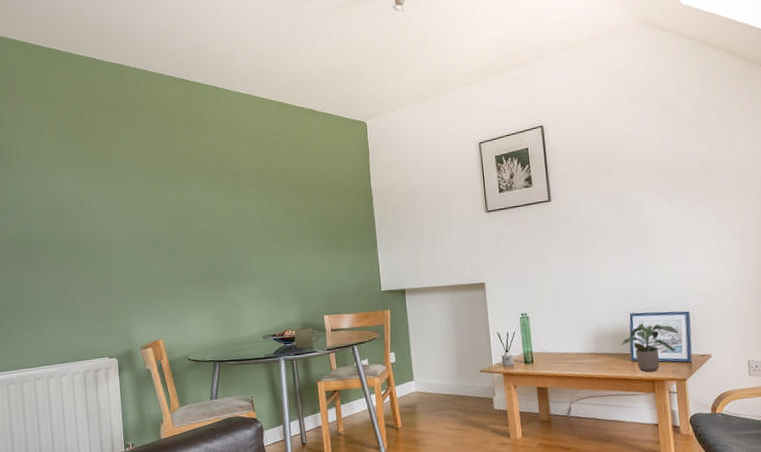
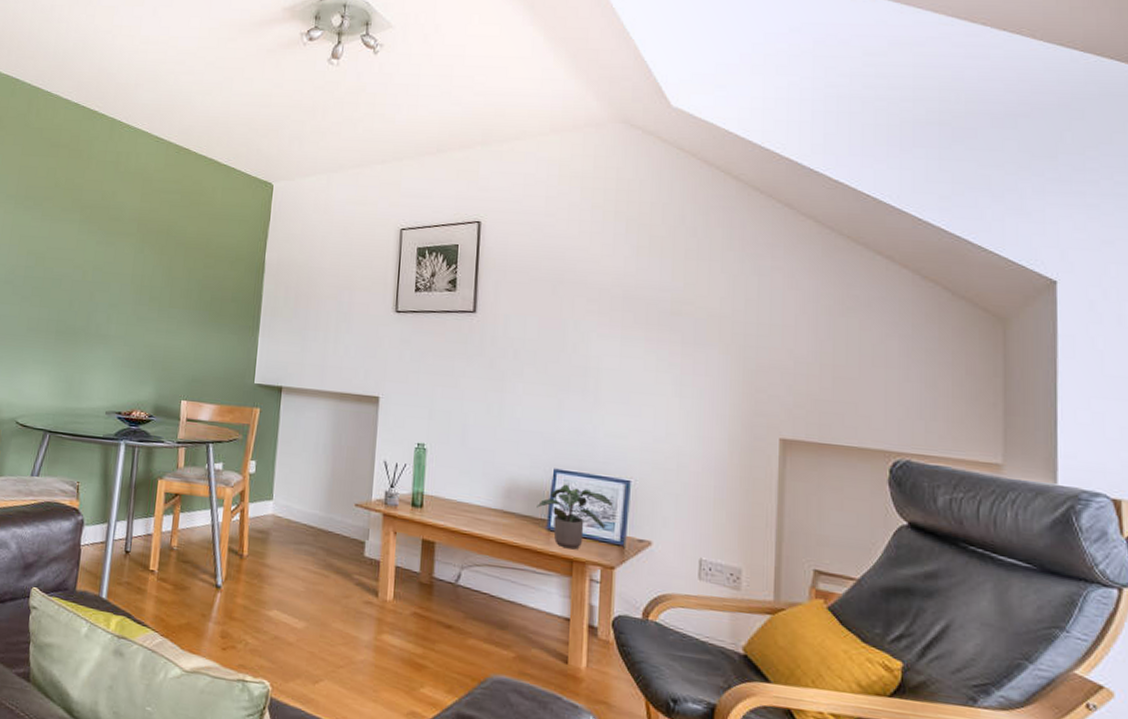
mug: present [294,327,319,349] -> none [141,410,172,436]

